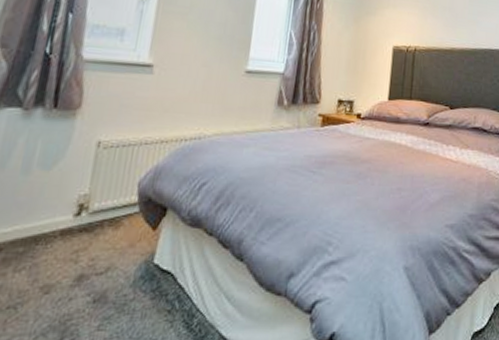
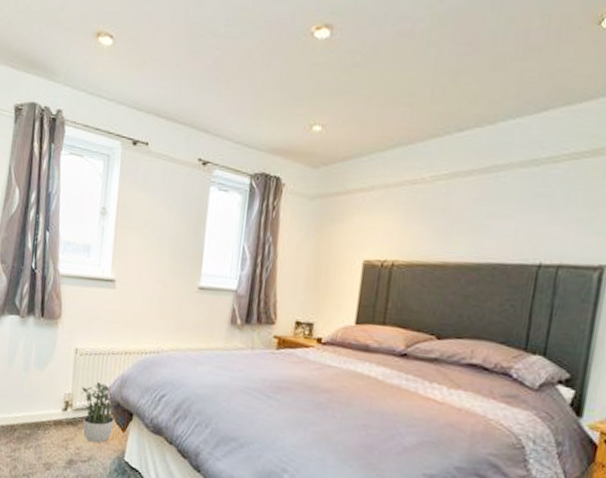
potted plant: none [100,177,144,248] -> present [81,382,114,443]

